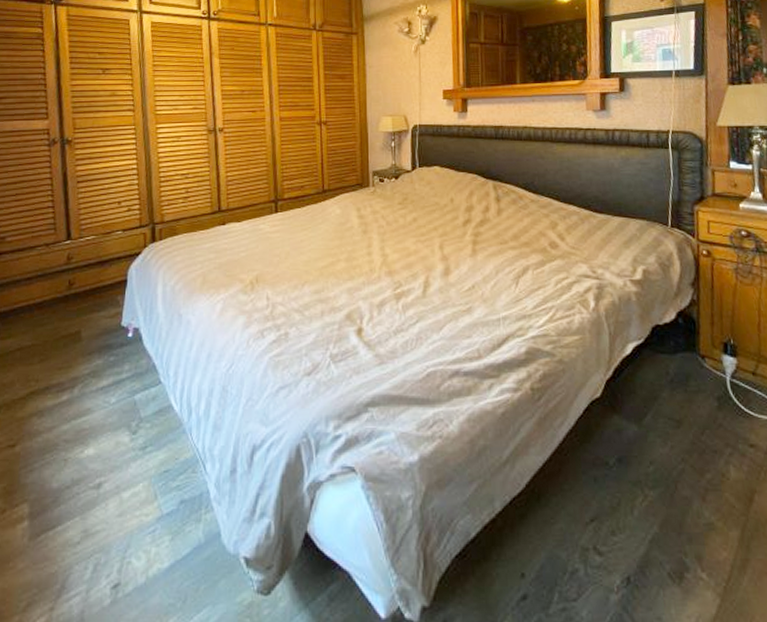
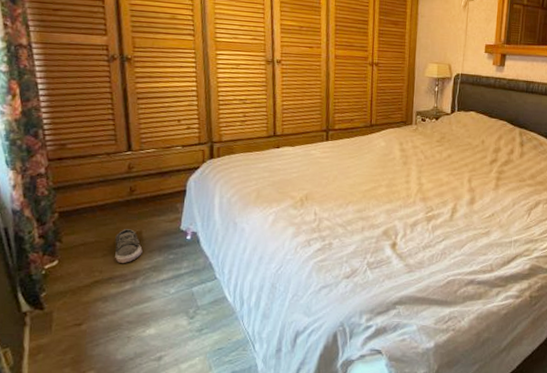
shoe: none [52,329,81,369] -> present [115,229,143,263]

